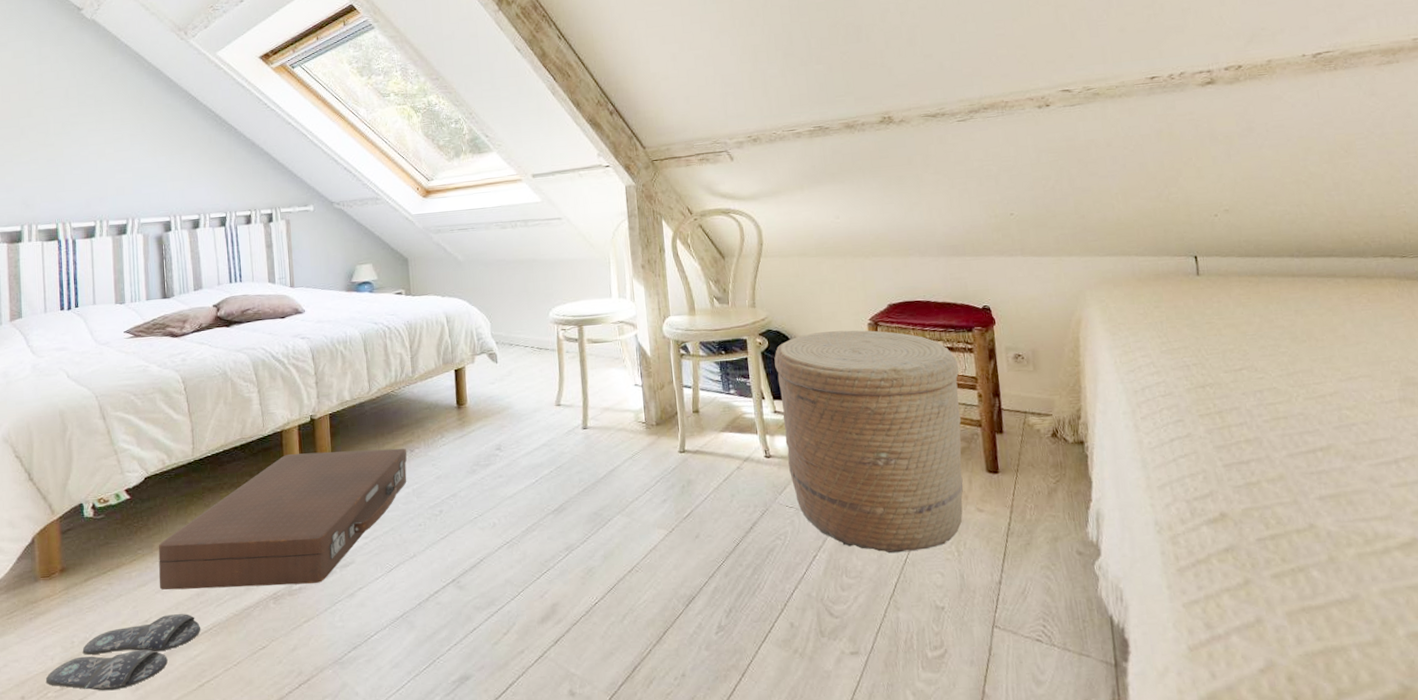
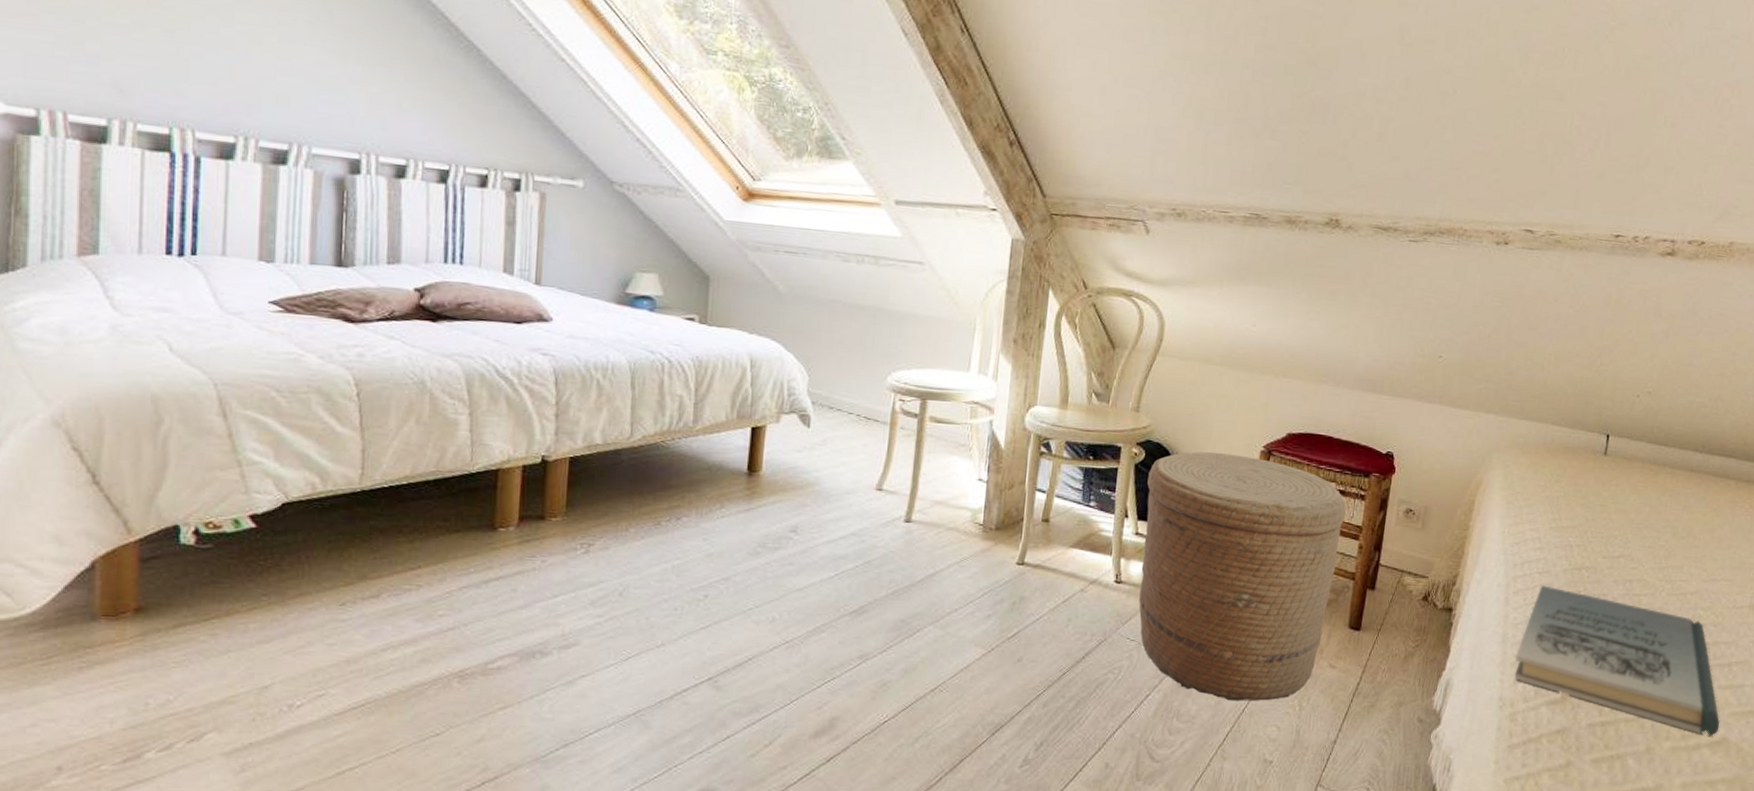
slippers: present [46,614,200,691] -> none [100,682,347,770]
briefcase: present [158,448,407,591] -> none [290,501,671,664]
book: none [1160,407,1406,539] -> present [1514,585,1720,737]

